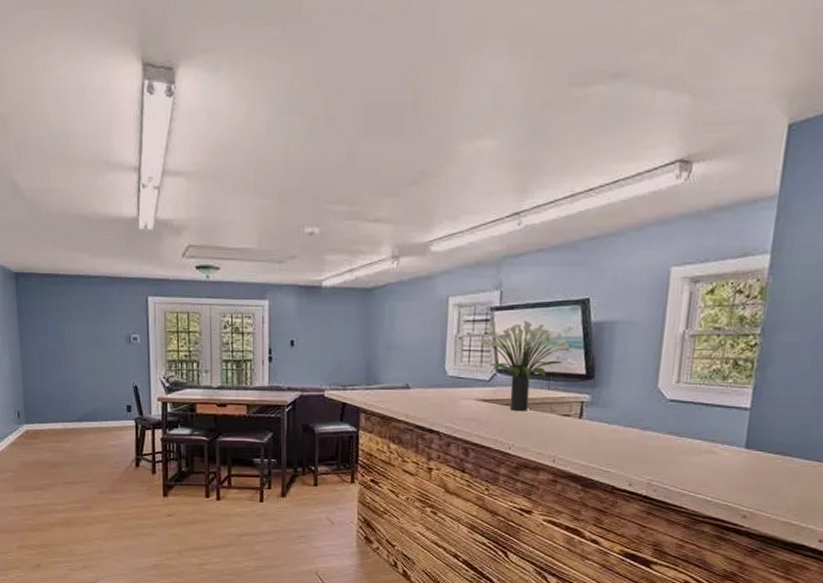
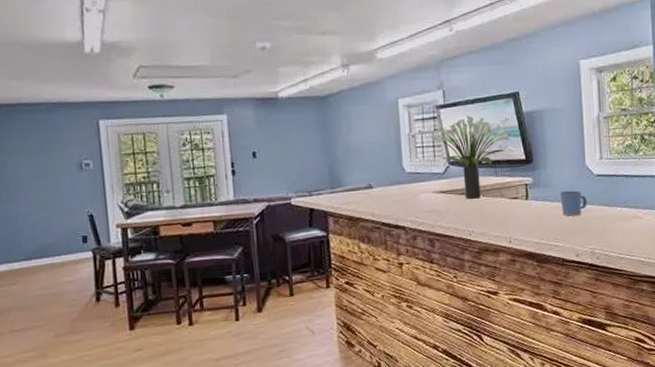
mug: none [620,414,653,442] -> present [560,190,587,217]

